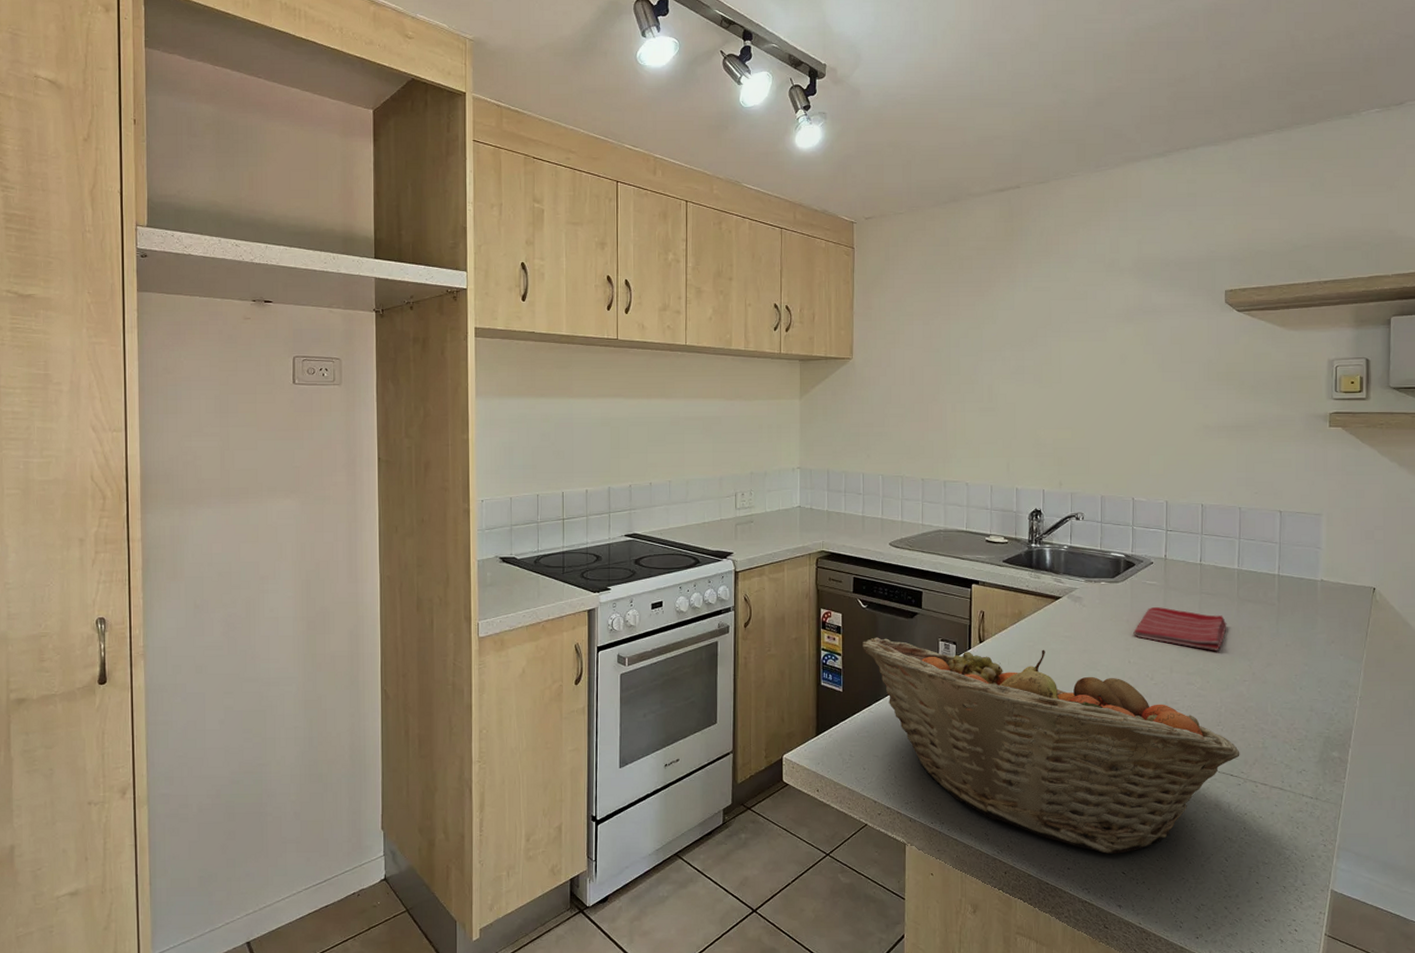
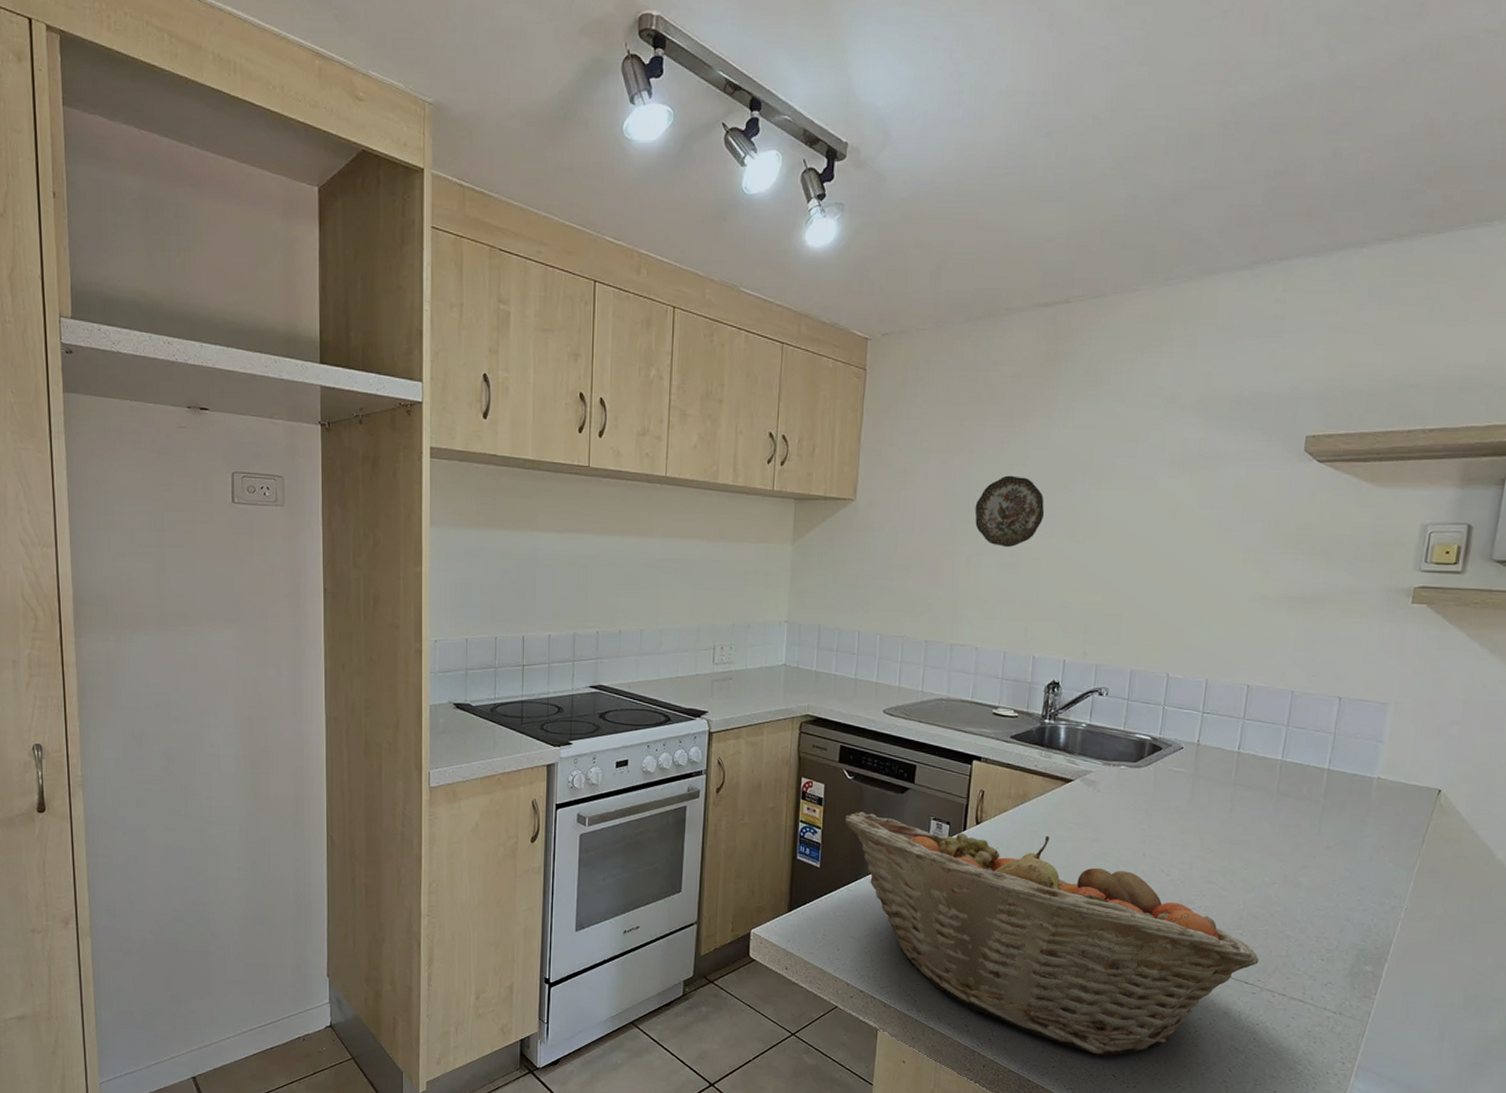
decorative plate: none [955,332,1015,395] -> present [974,475,1045,548]
dish towel: present [1133,607,1227,651] -> none [1152,797,1261,849]

